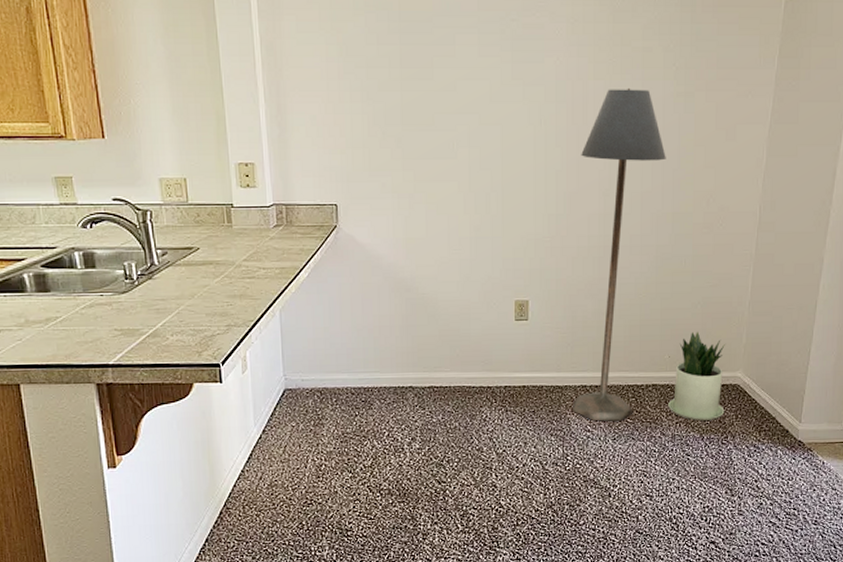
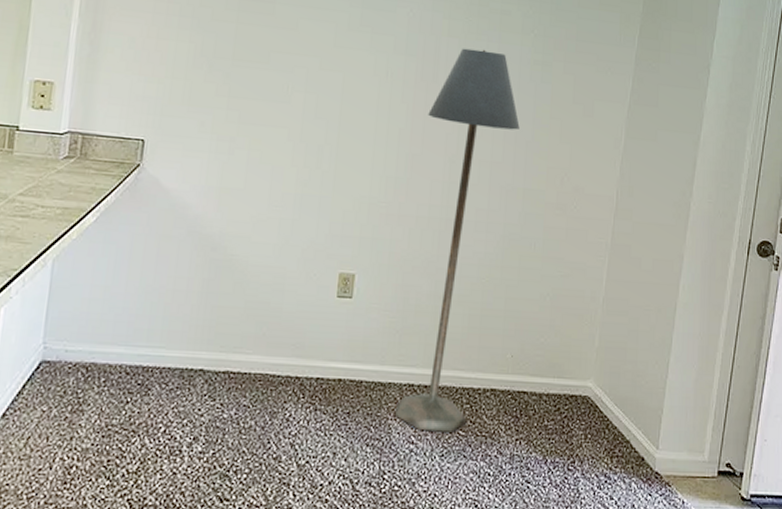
planter: present [668,331,725,421] -> none [508,327,575,439]

